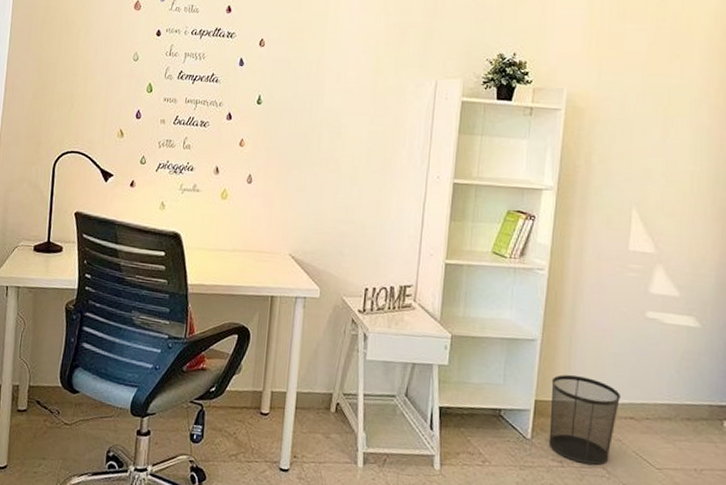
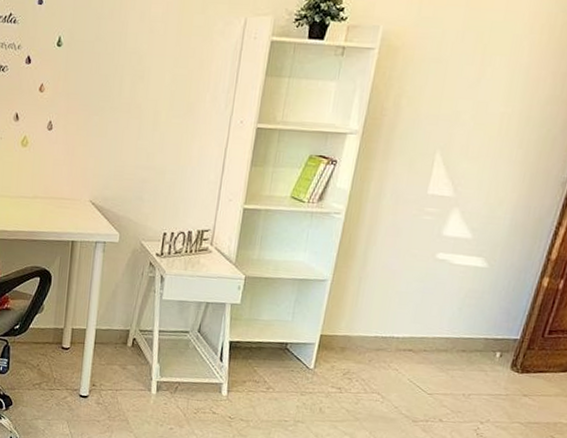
waste bin: present [549,374,620,466] -> none [330,312,402,391]

